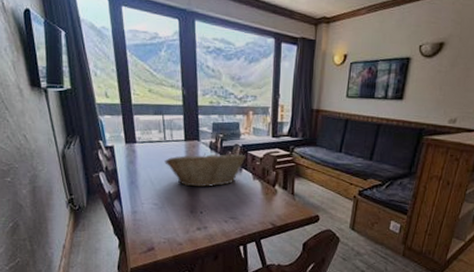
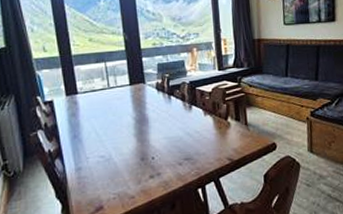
fruit basket: present [164,153,246,187] -> none [109,90,195,132]

